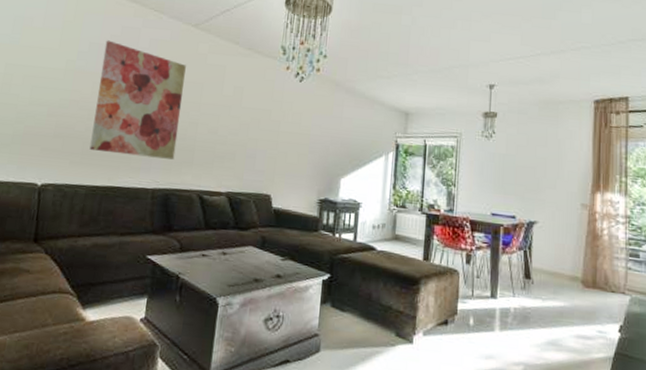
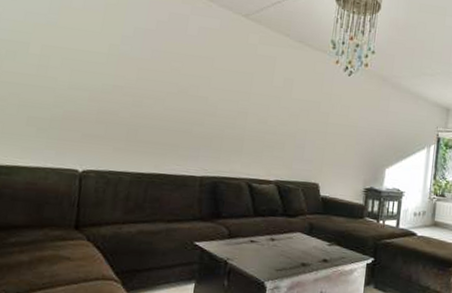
wall art: present [89,40,186,160] -> none [134,25,236,148]

